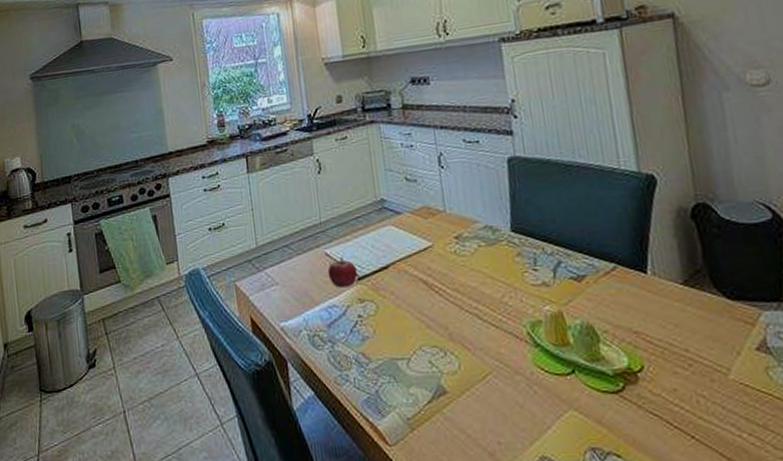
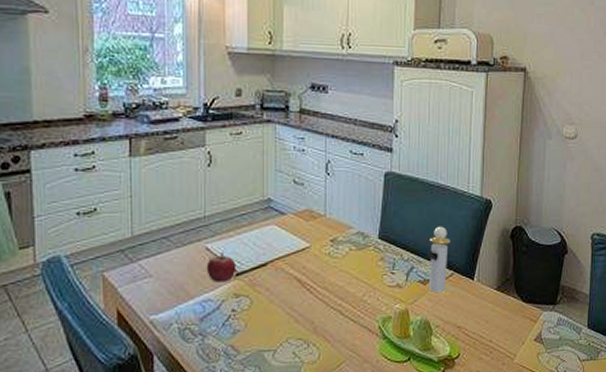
perfume bottle: none [577,211,609,290] -> present [428,226,450,292]

